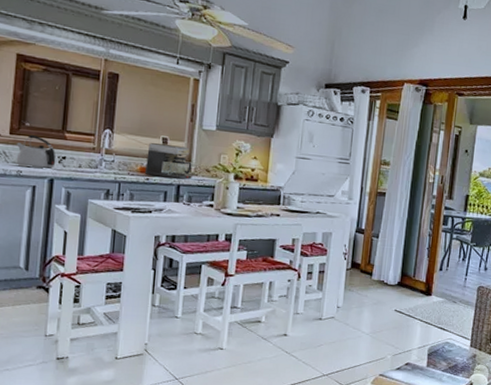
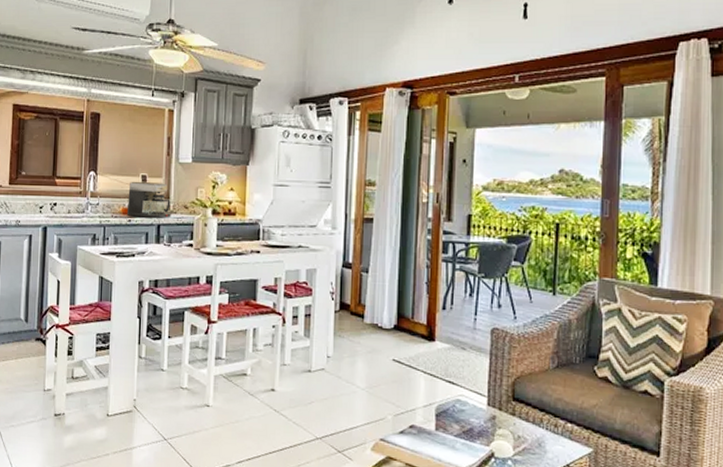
kettle: present [16,134,56,169] -> none [14,183,48,217]

